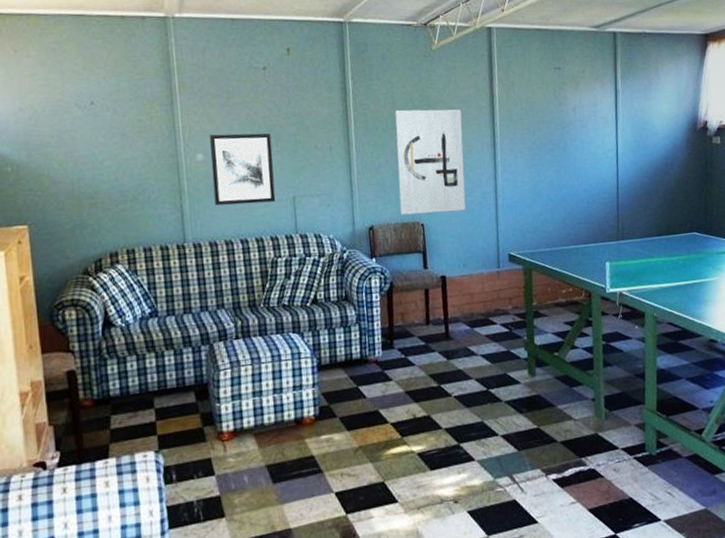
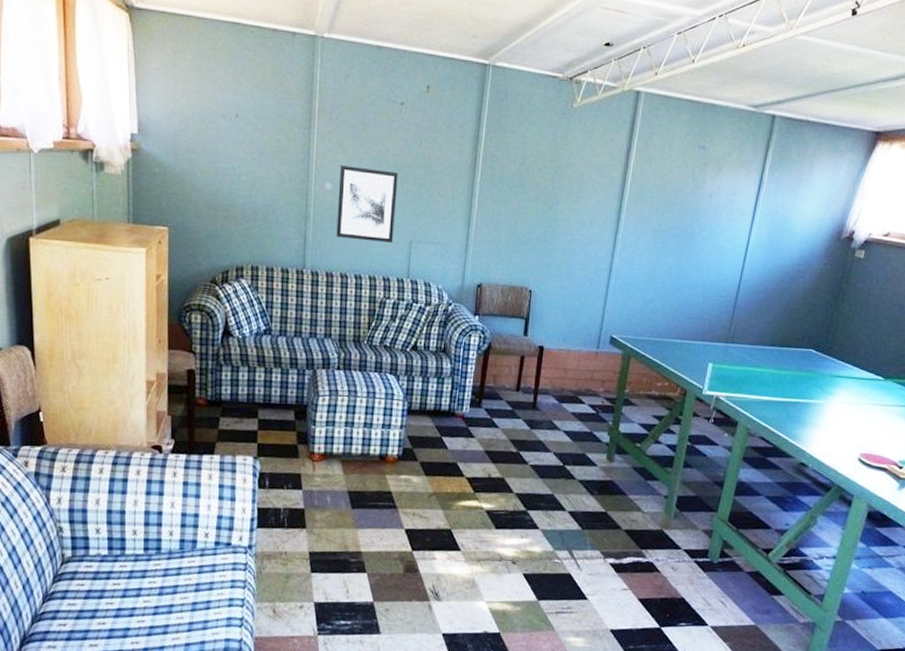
wall art: present [394,109,466,215] -> none [510,167,591,284]

